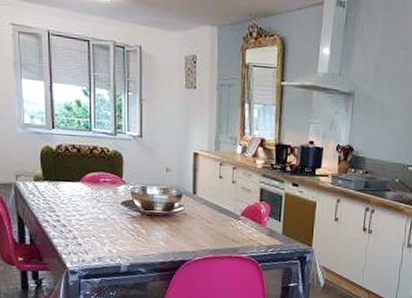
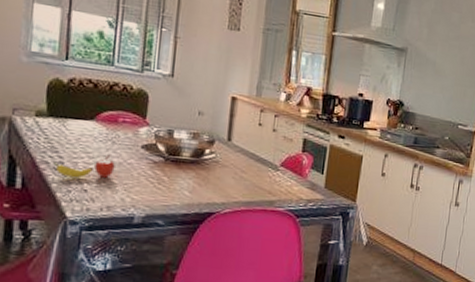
fruit: none [53,211,101,234] -> present [53,154,115,179]

